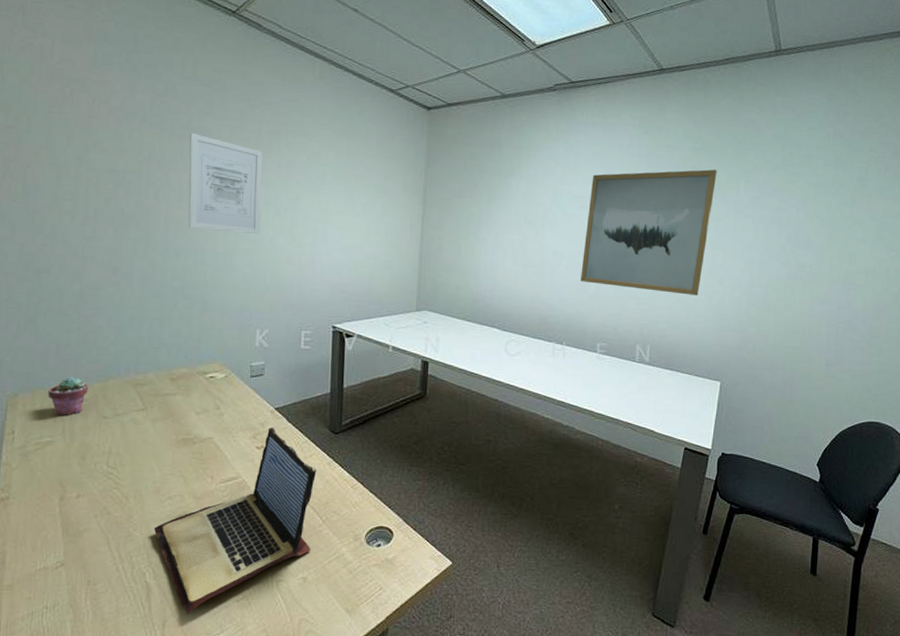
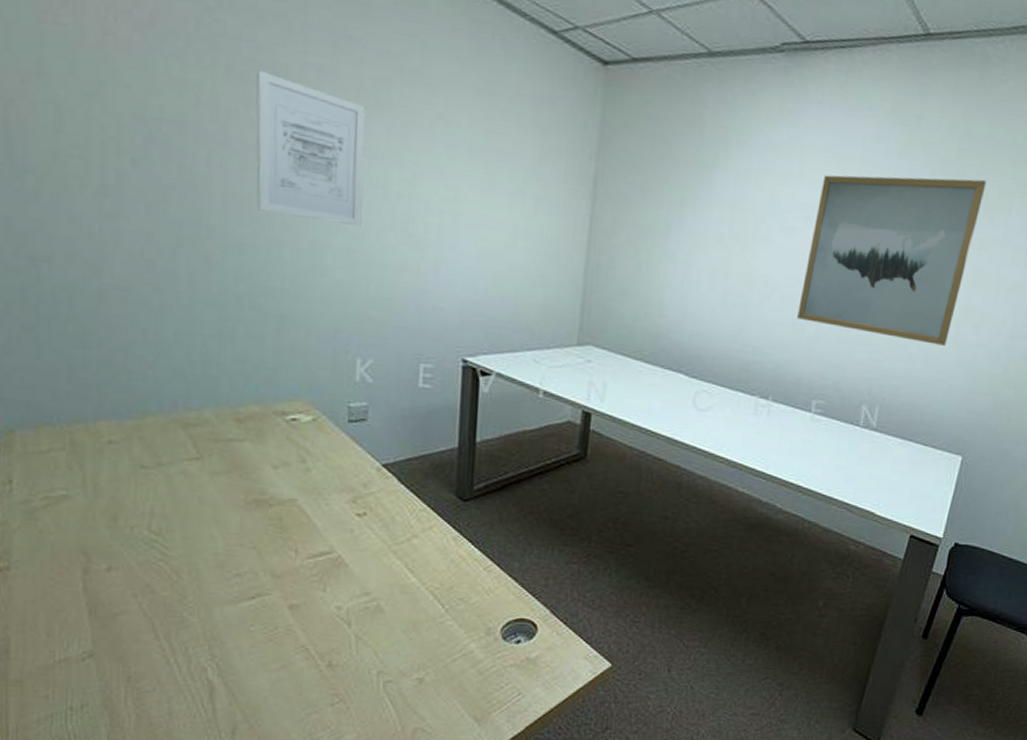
potted succulent: present [48,377,88,415] -> none [58,410,117,462]
laptop: present [153,427,317,614] -> none [216,488,439,720]

